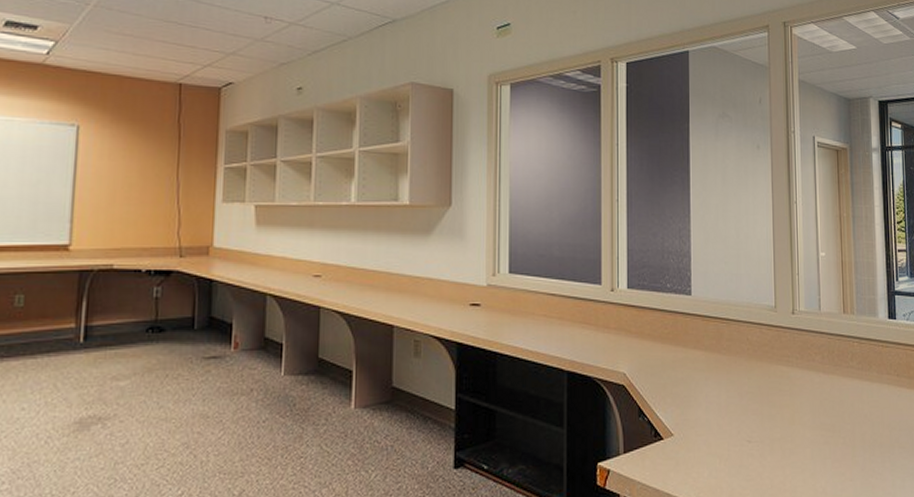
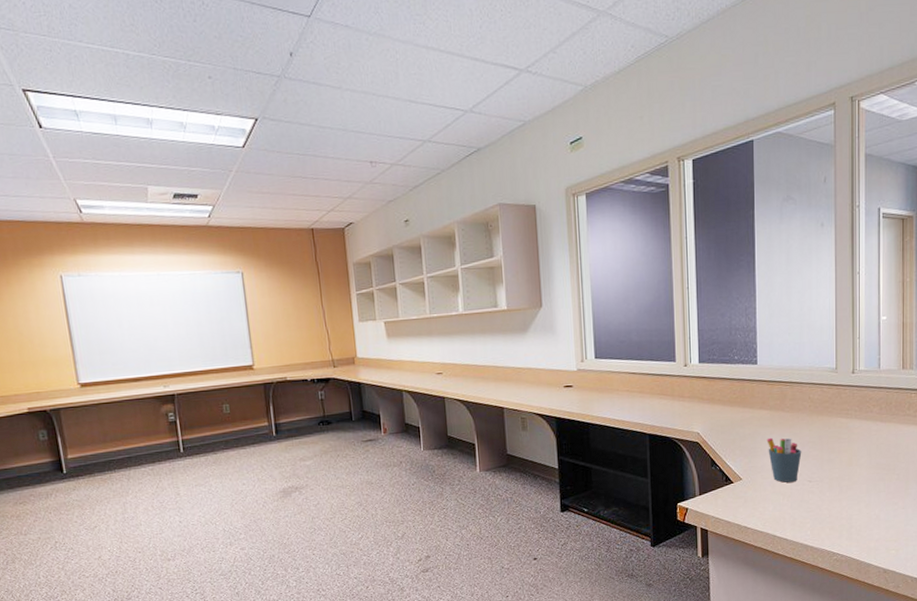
pen holder: none [701,384,740,442] -> present [766,437,802,483]

